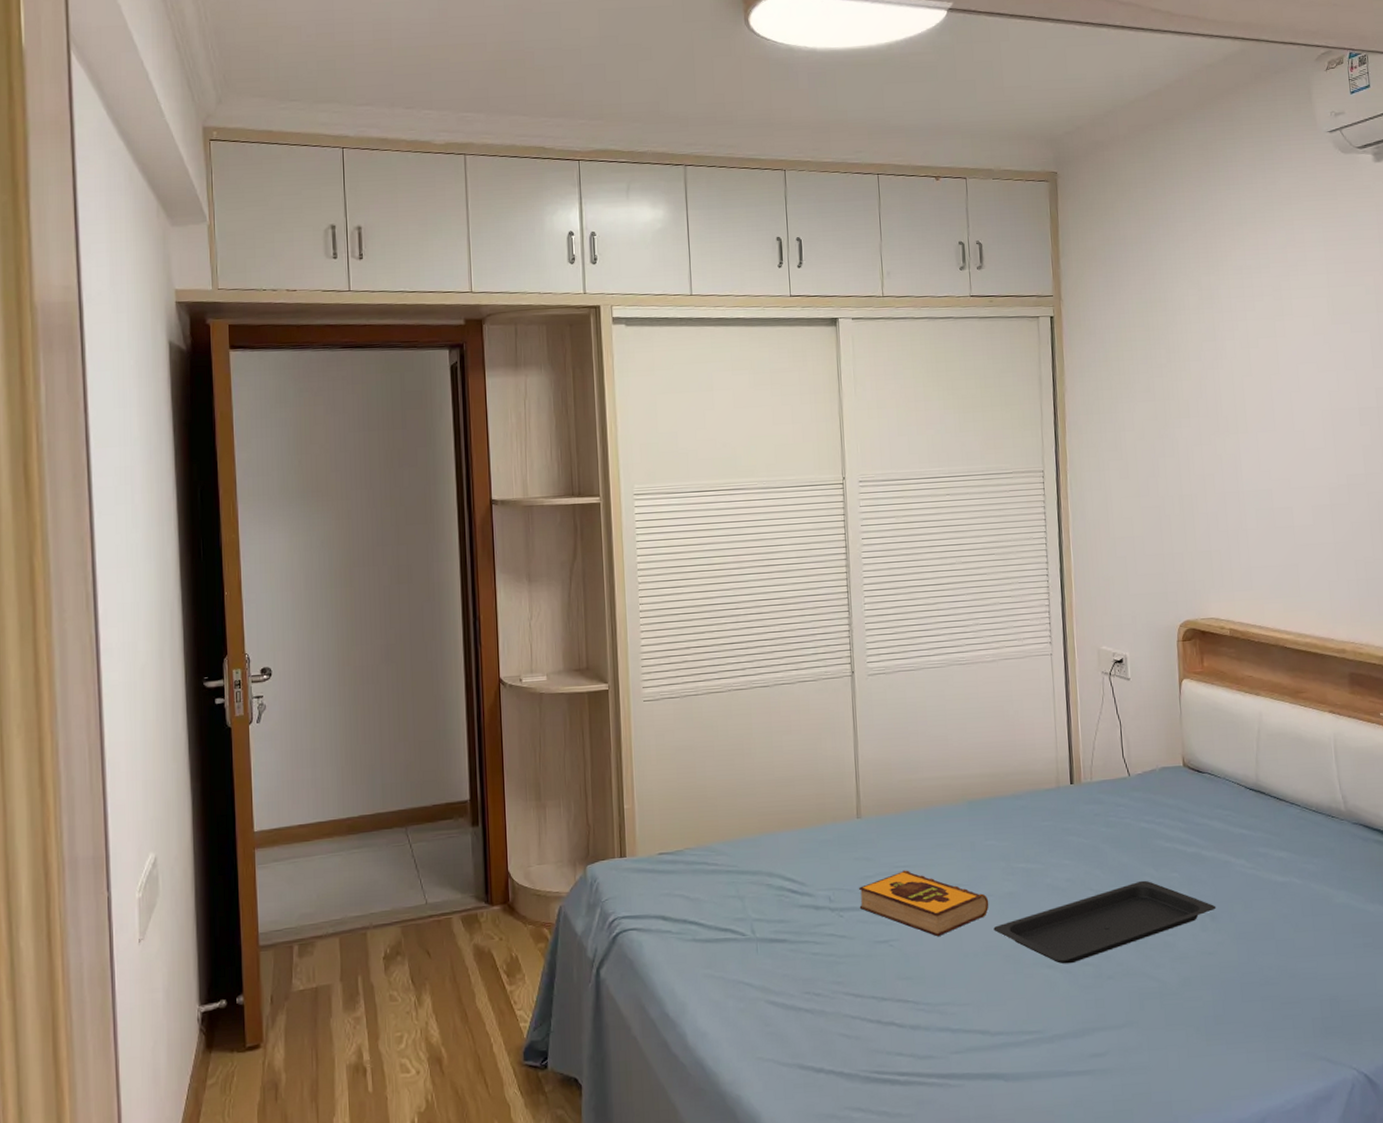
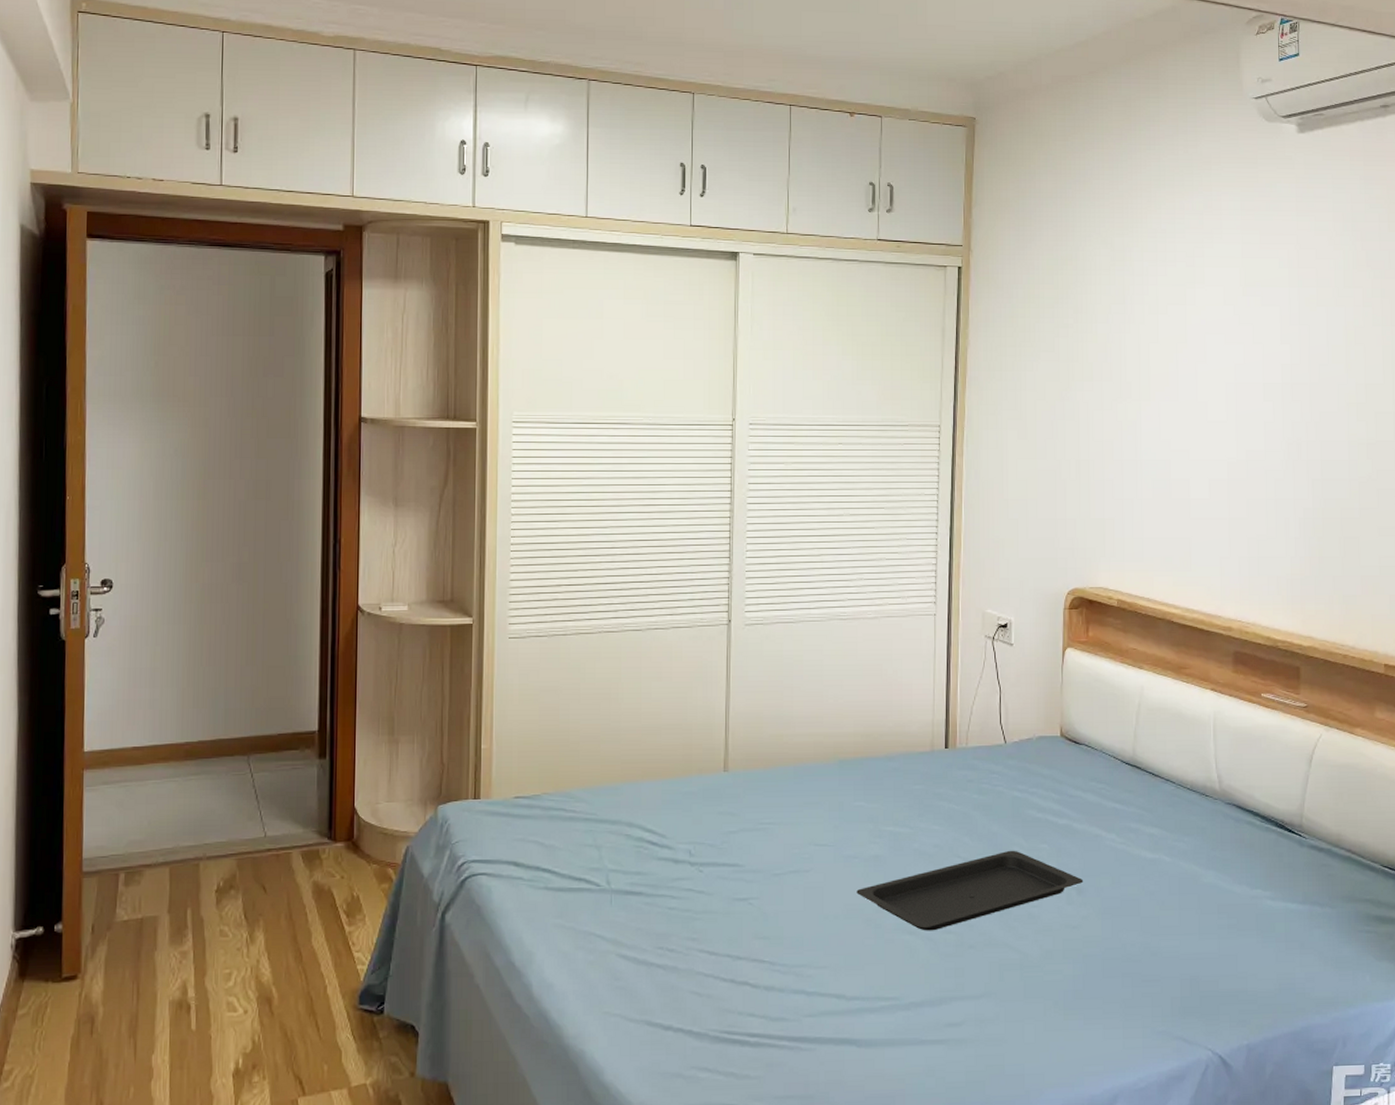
hardback book: present [858,870,989,937] -> none [720,827,854,897]

